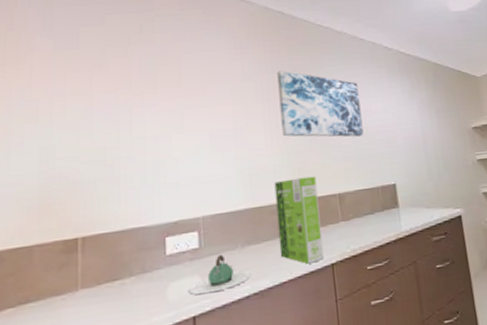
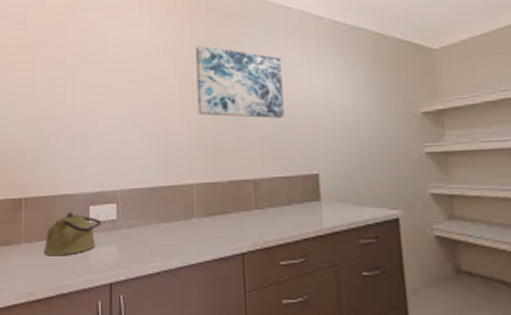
kettle: none [108,245,181,299] -> present [43,211,102,256]
teapot: present [189,254,251,295] -> none [107,228,162,264]
cake mix box: present [274,176,324,264] -> none [188,158,234,249]

